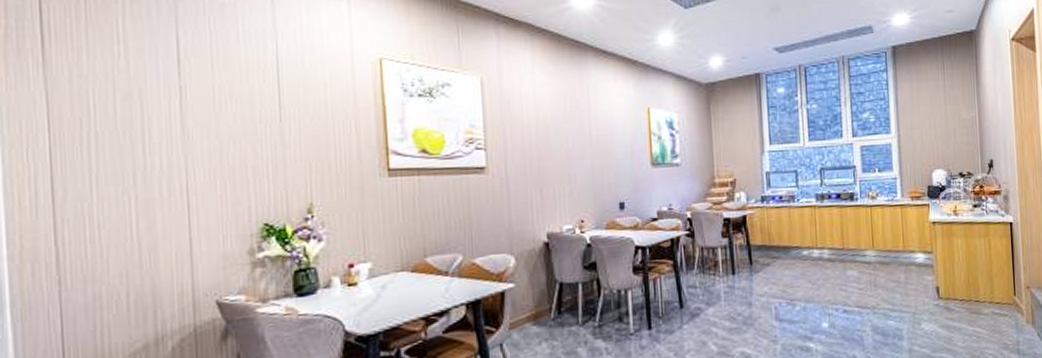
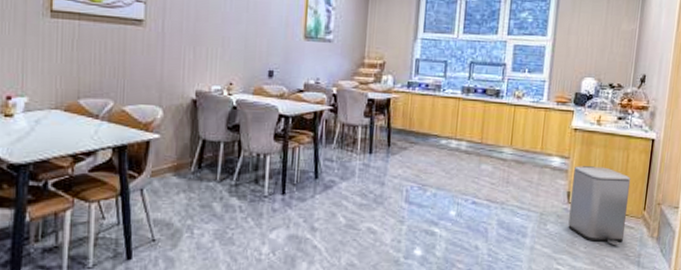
pedal bin: none [939,256,1000,336] -> present [568,166,631,245]

